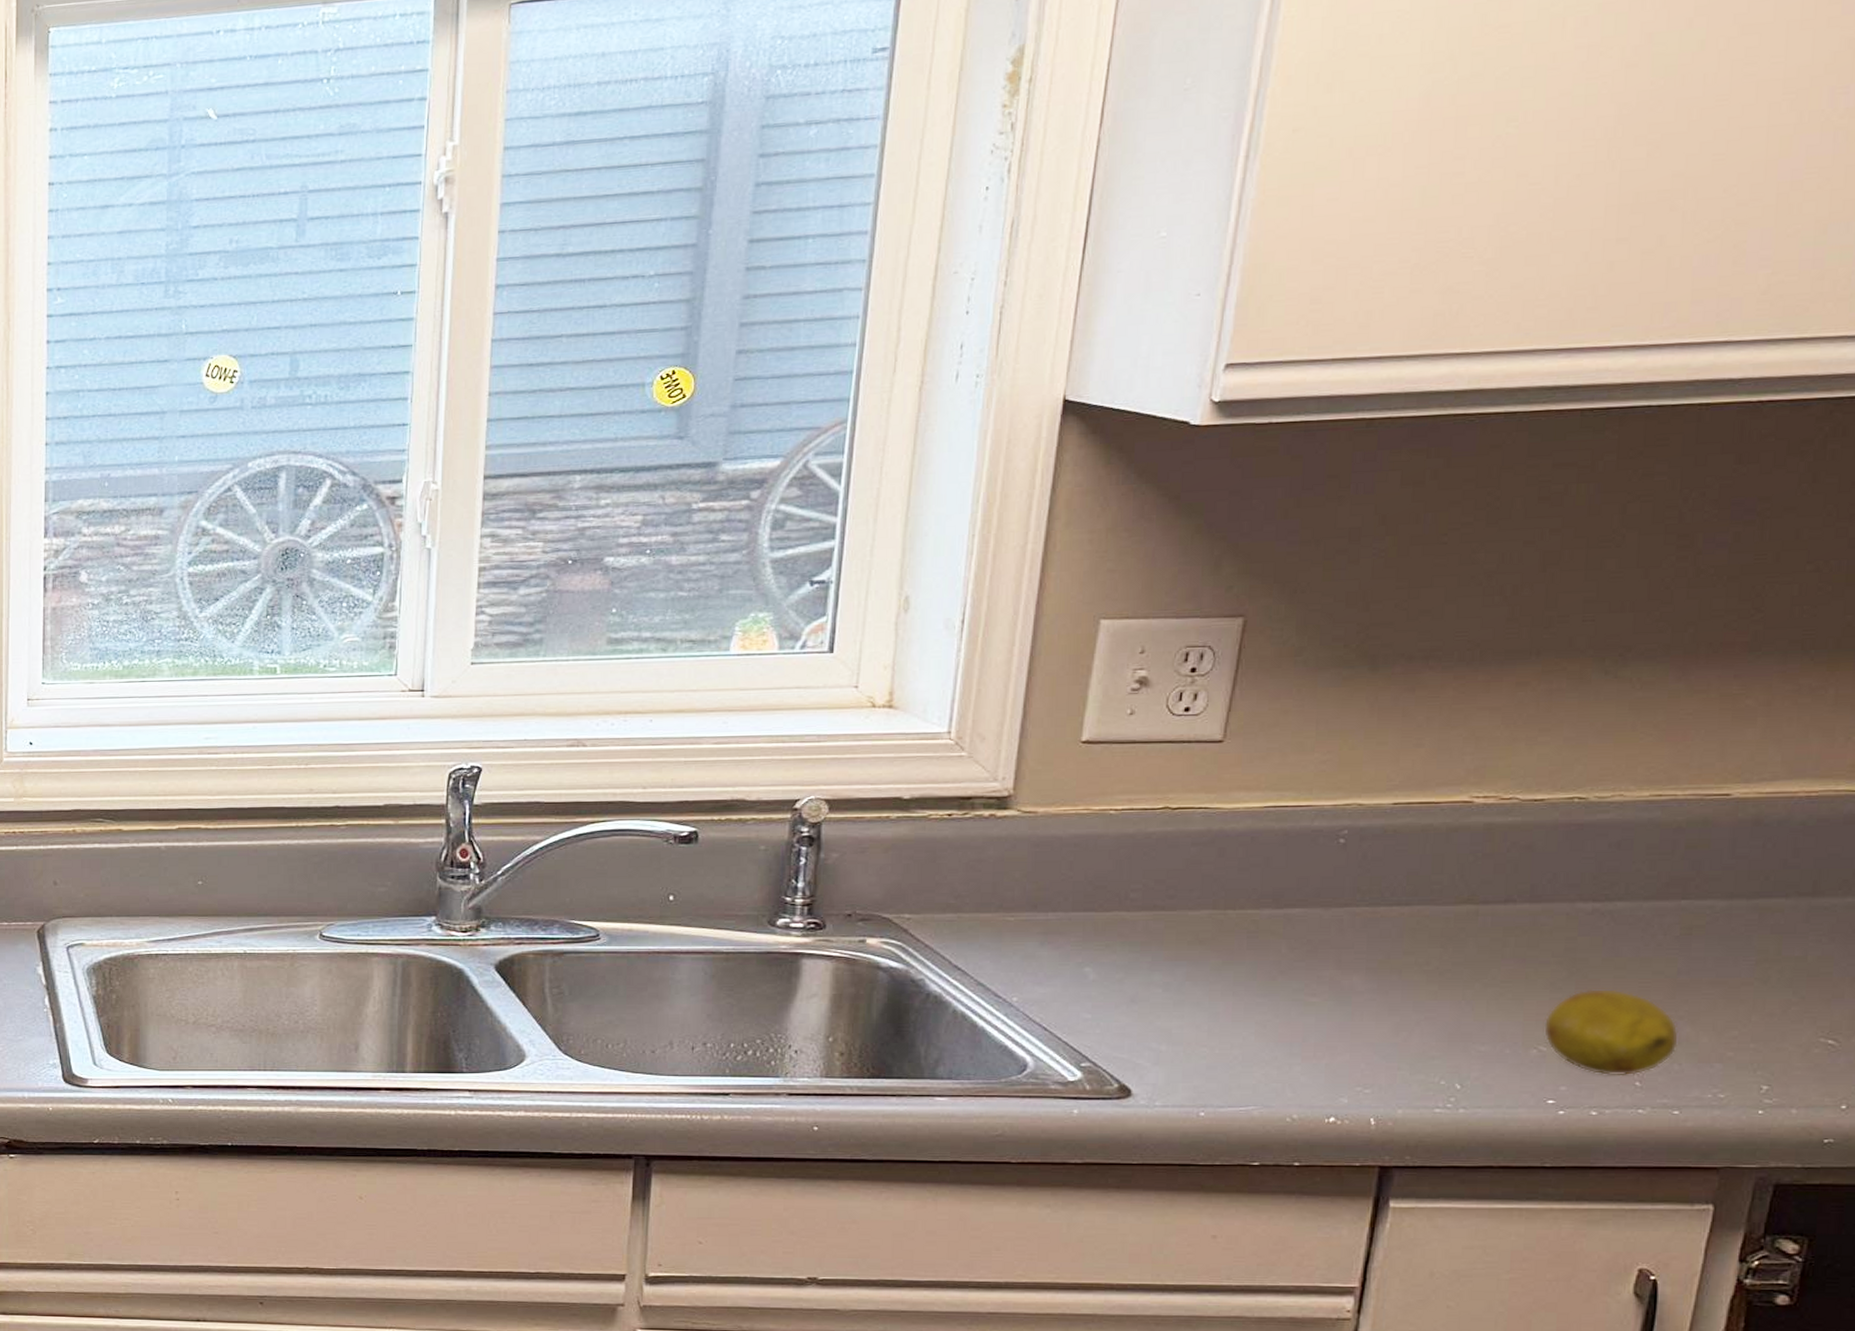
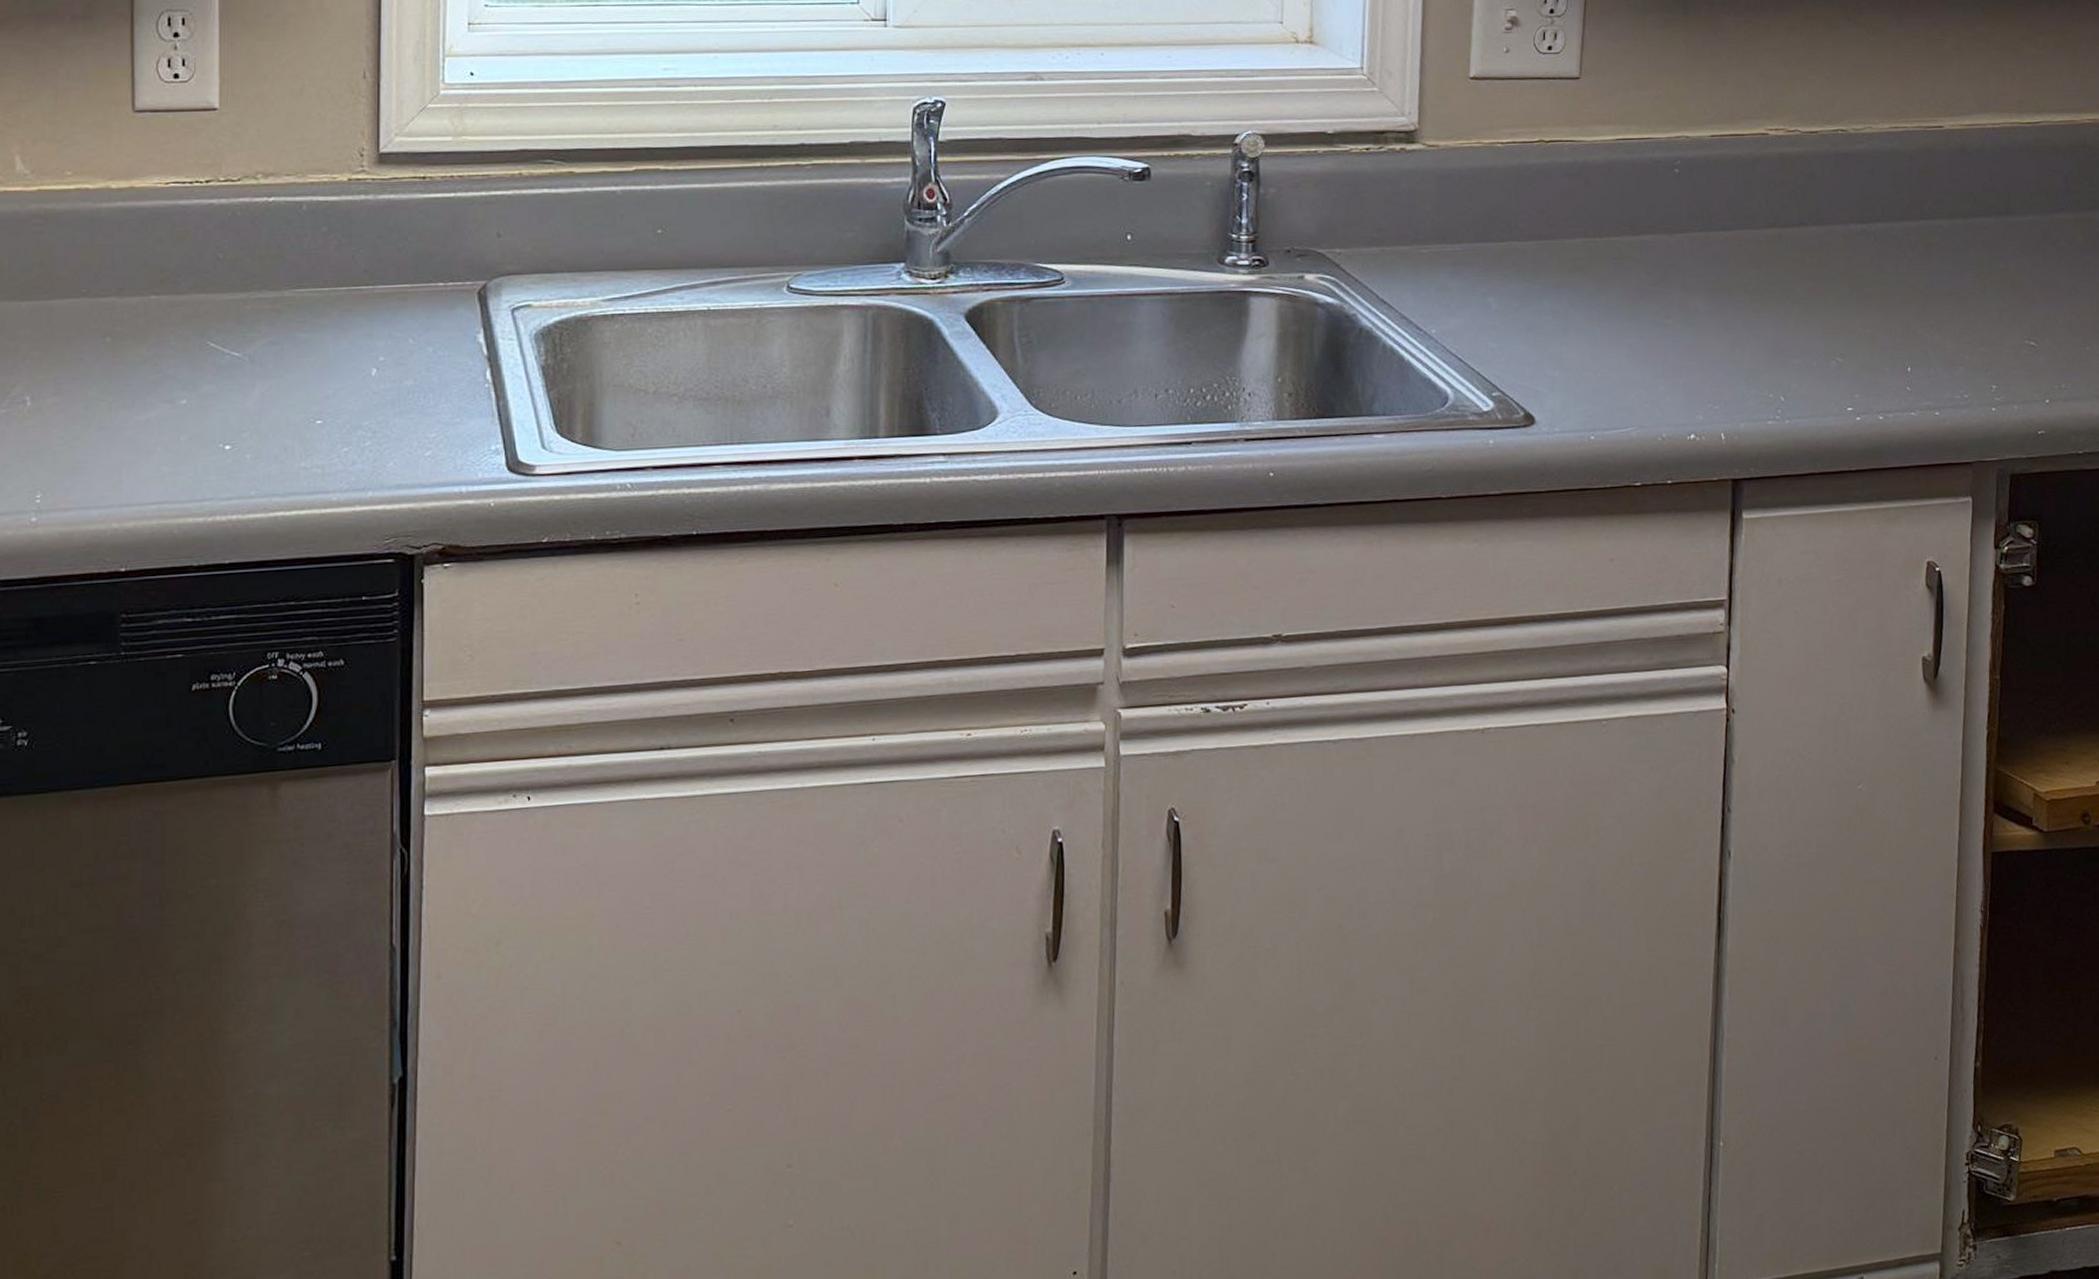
fruit: present [1544,989,1679,1076] -> none [1838,302,1932,383]

